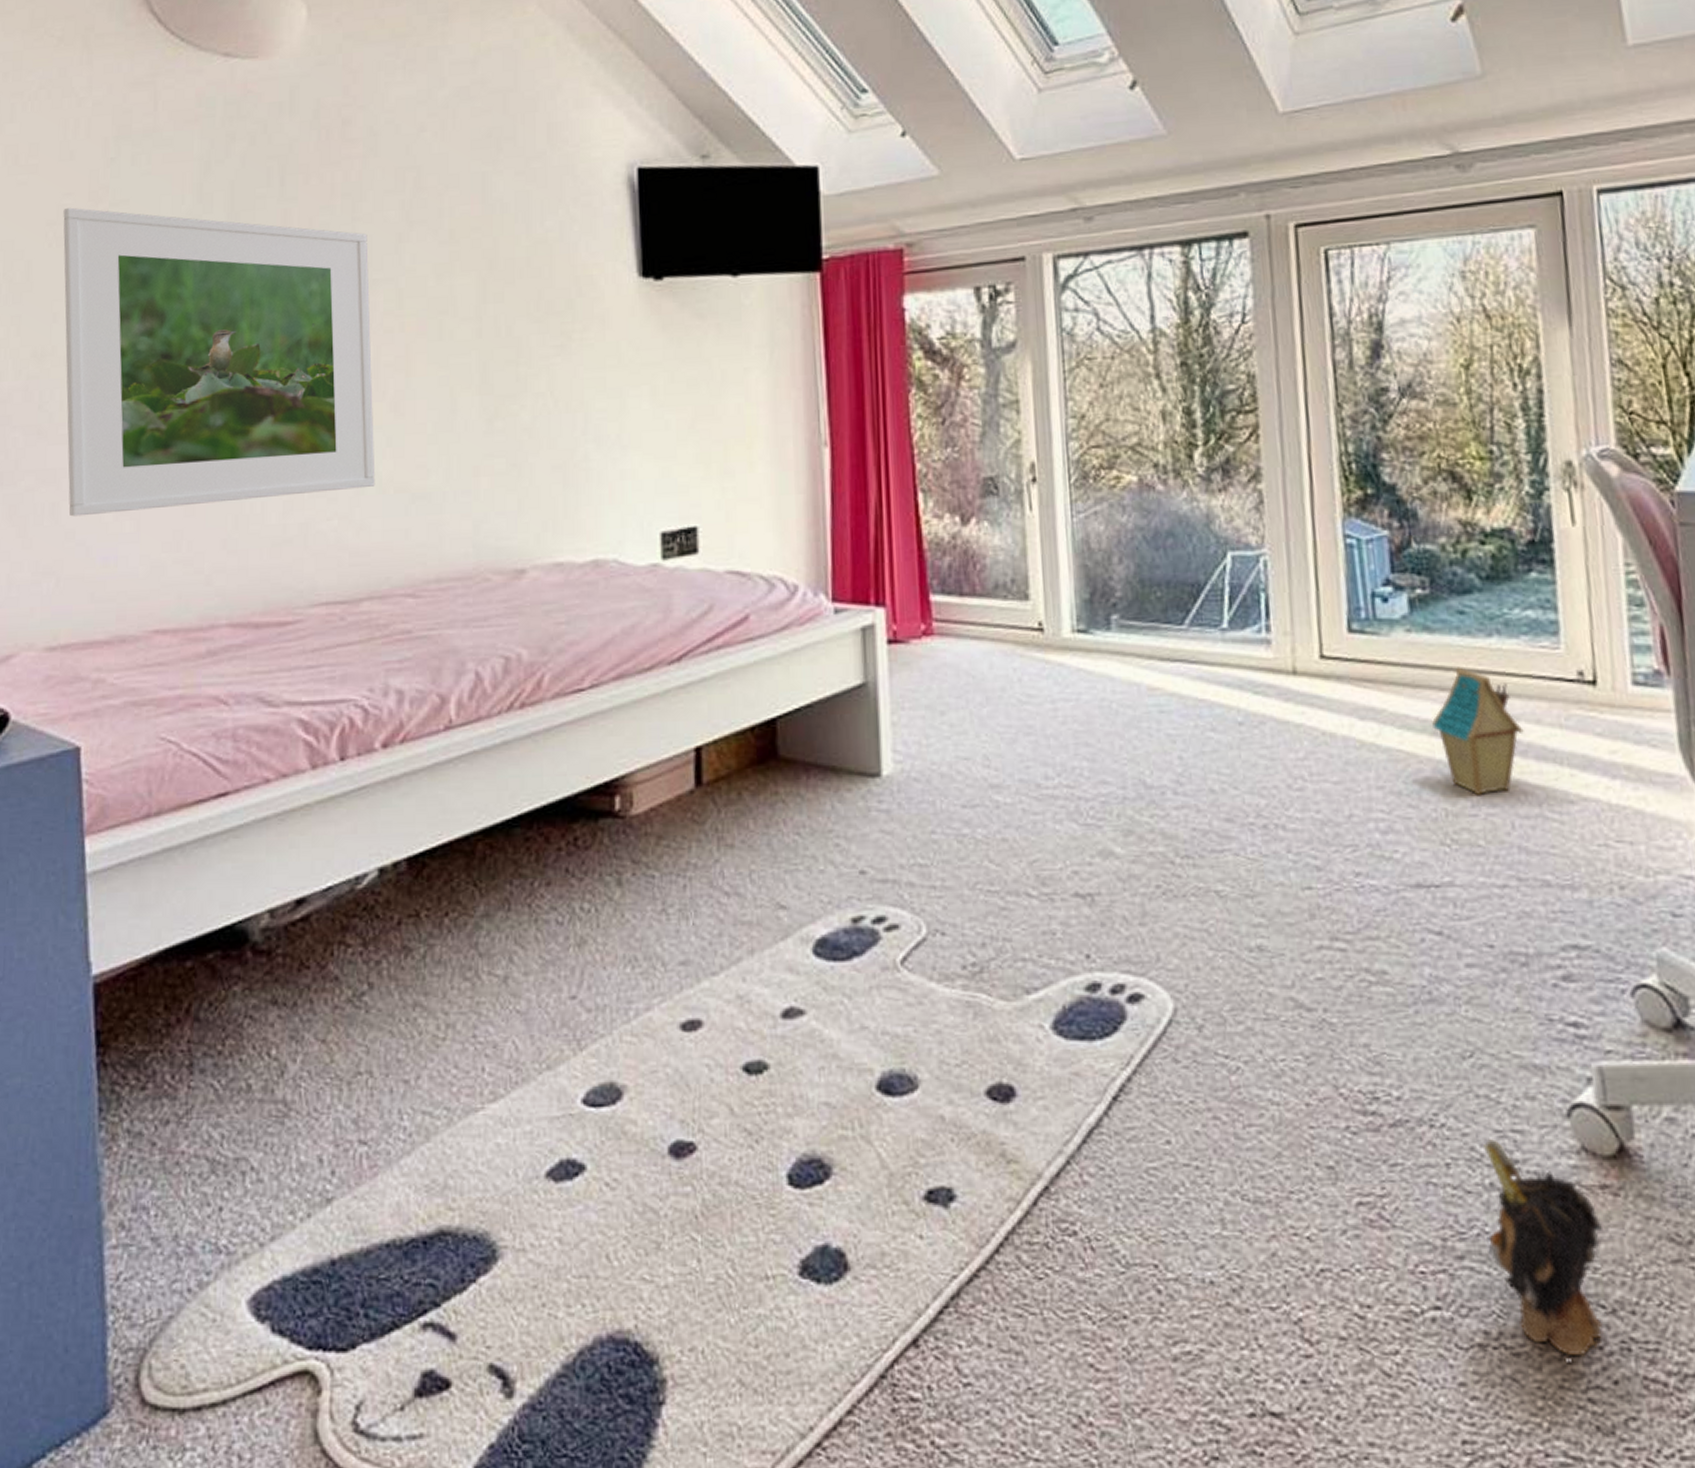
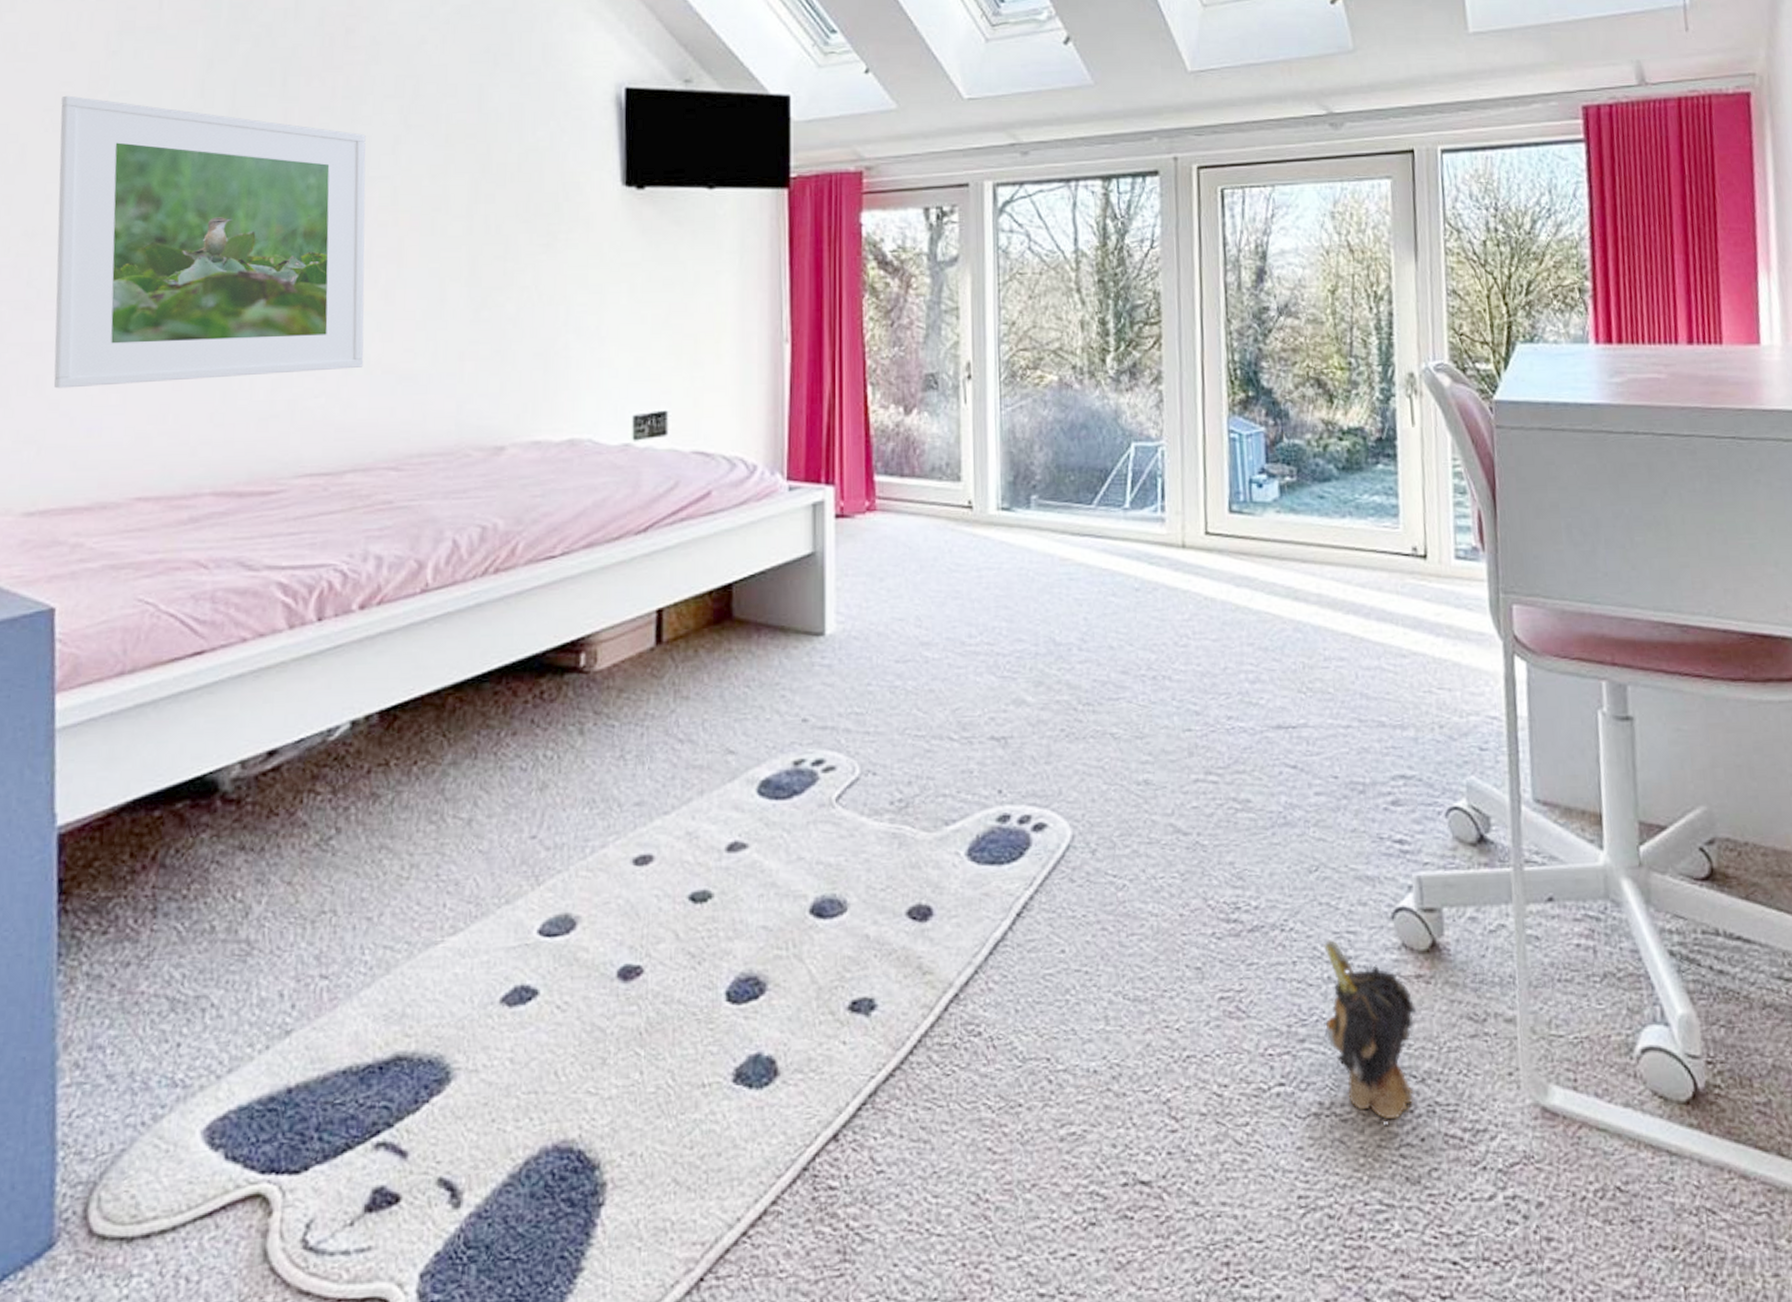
toy house: present [1432,667,1524,795] -> none [1295,542,1368,650]

